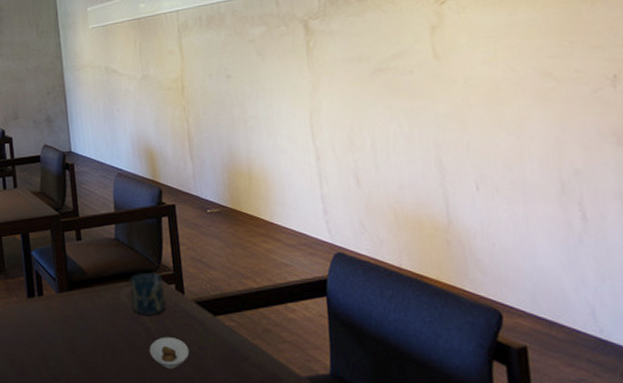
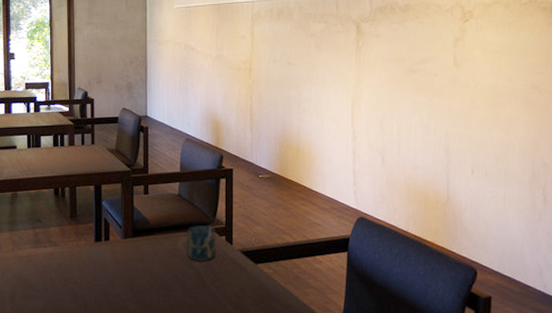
saucer: present [149,336,189,369] -> none [198,279,231,306]

